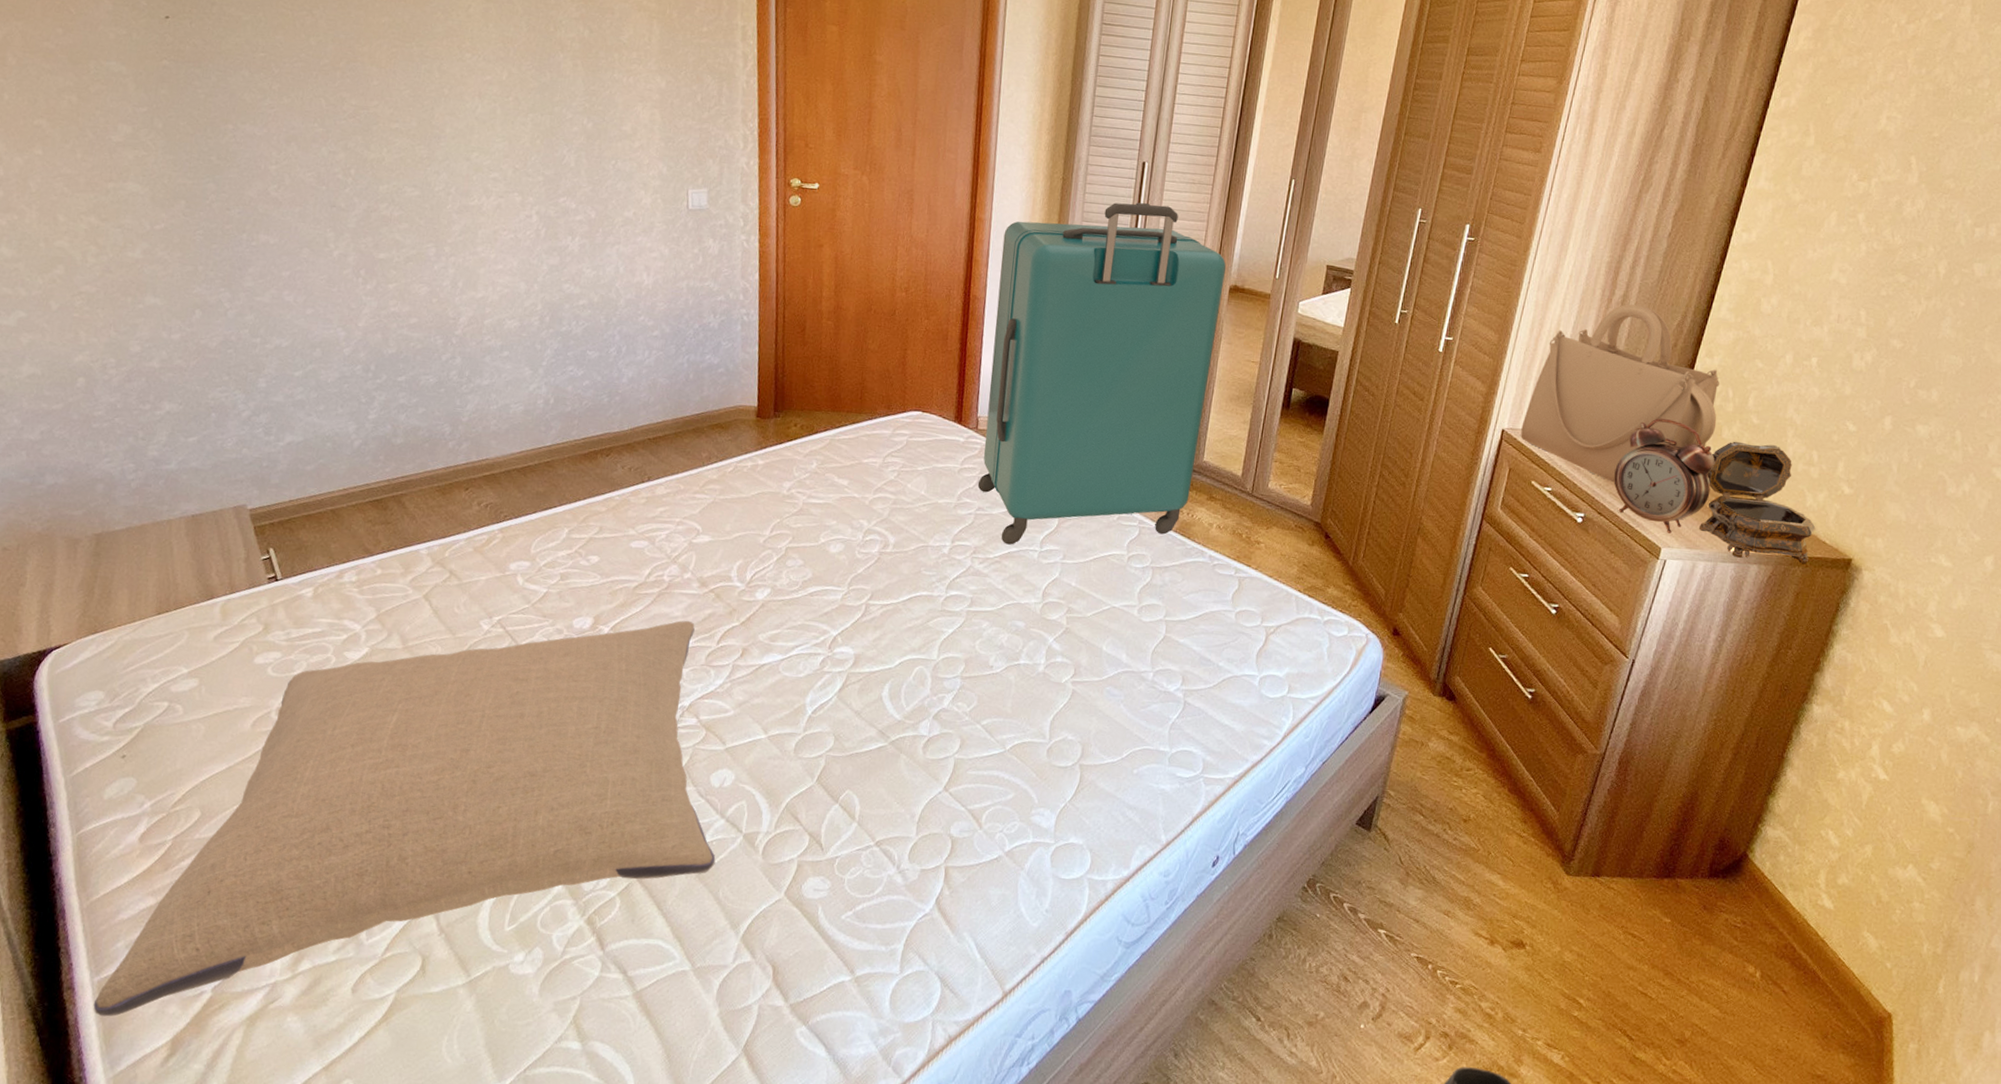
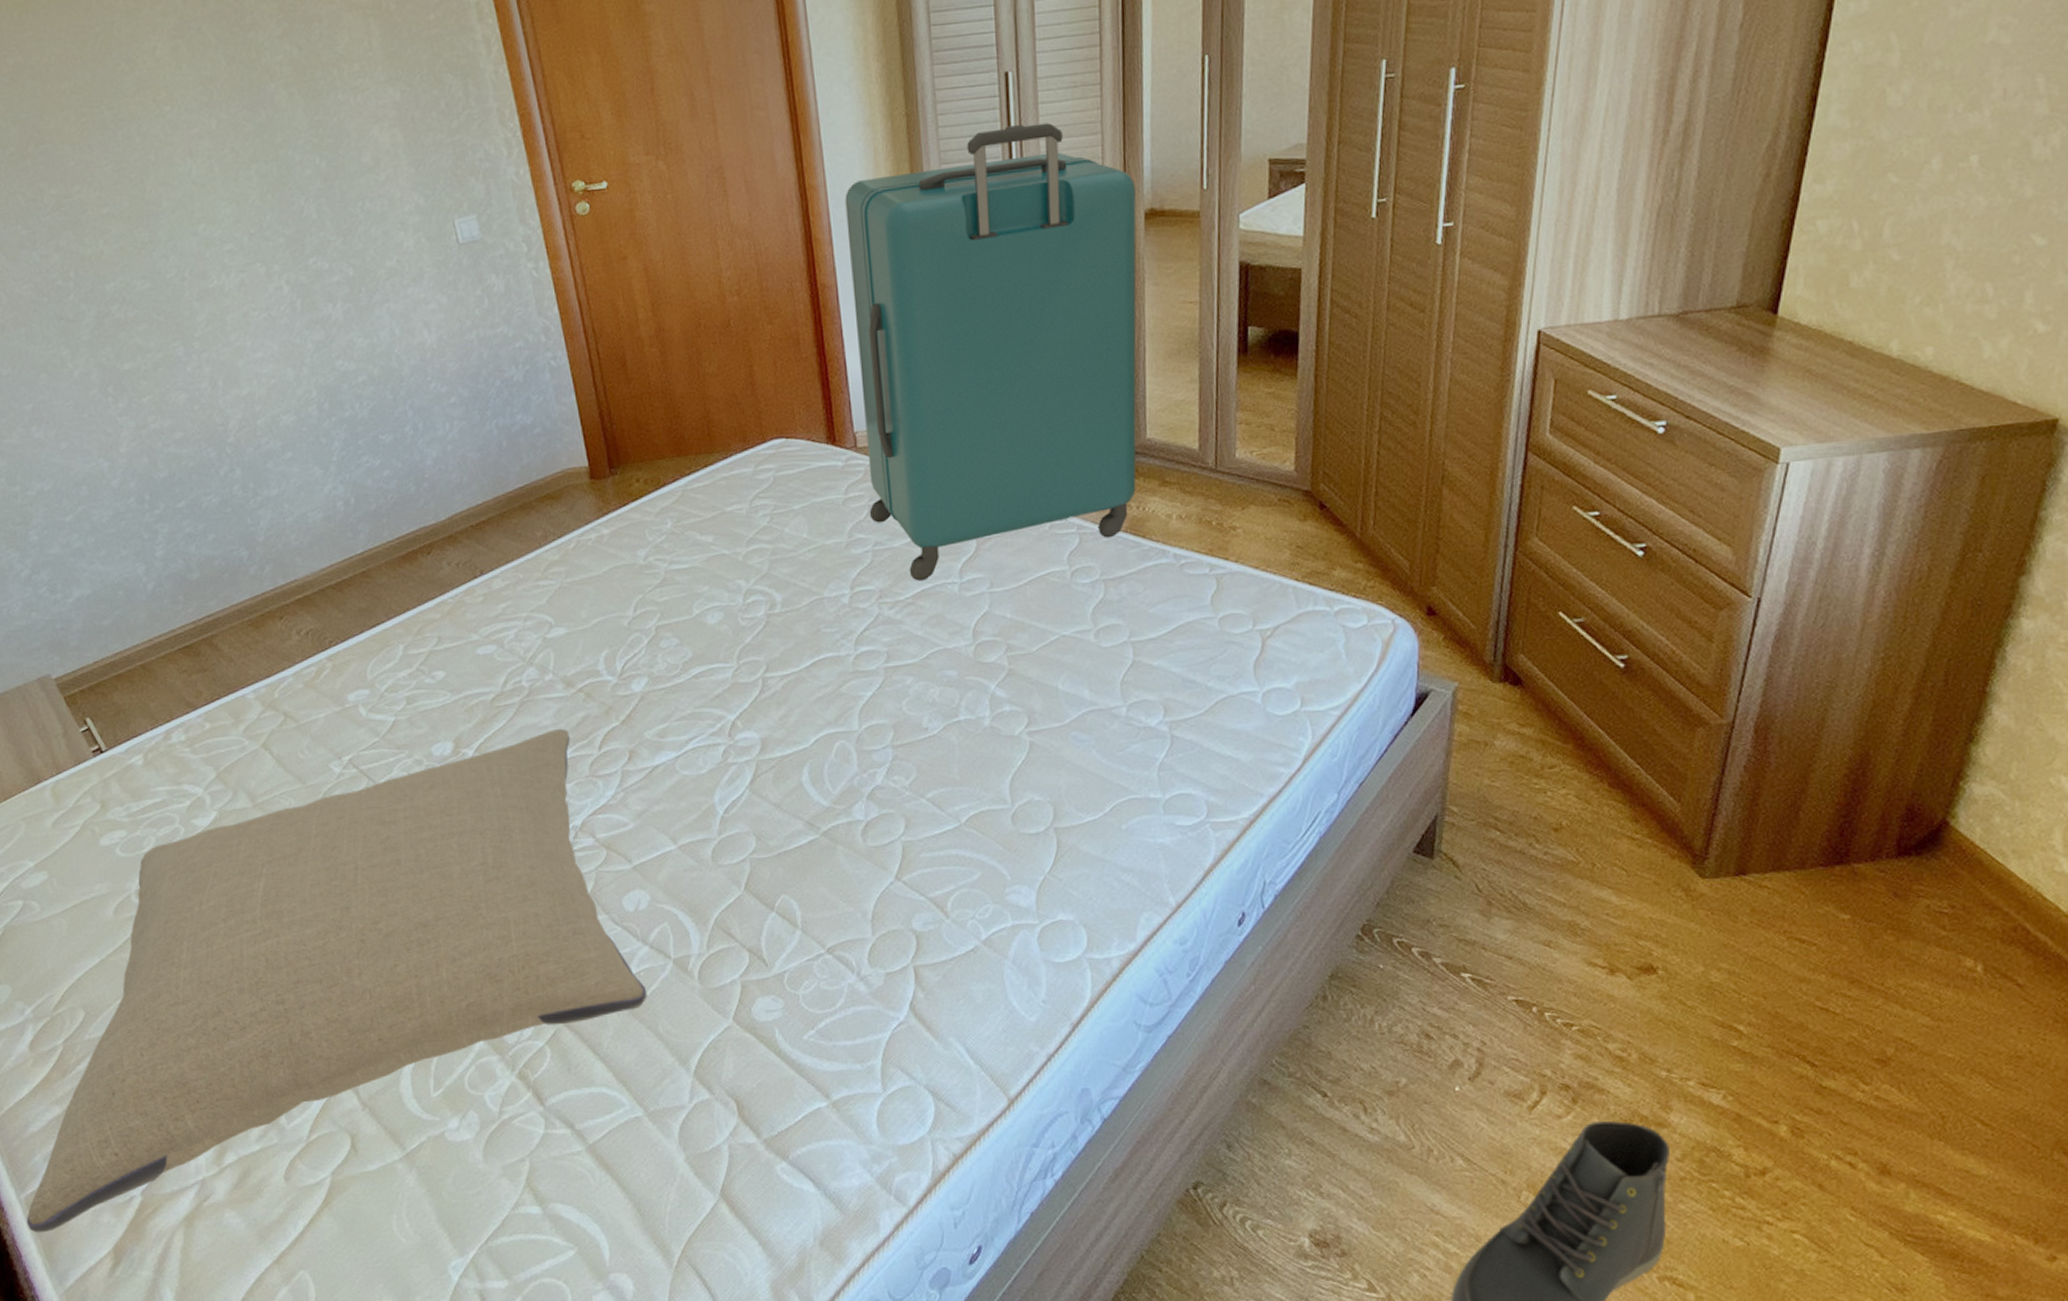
handbag: present [1521,304,1719,483] -> none [1564,130,1840,374]
alarm clock: present [1614,418,1716,534] -> none [1702,276,1844,427]
jewelry box: present [1698,441,1816,565] -> none [1830,285,2000,443]

